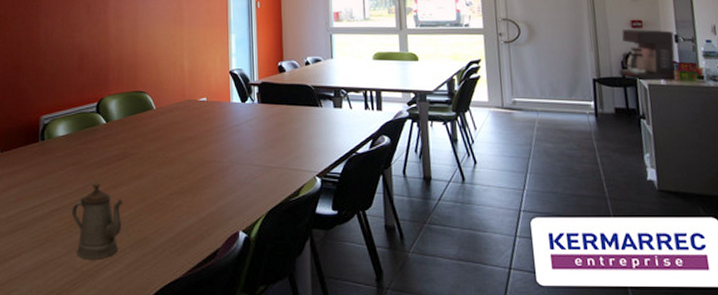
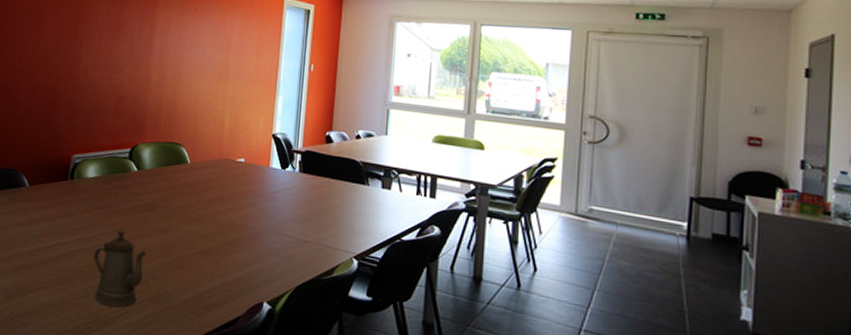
coffee maker: present [619,28,676,80] -> none [723,145,800,212]

